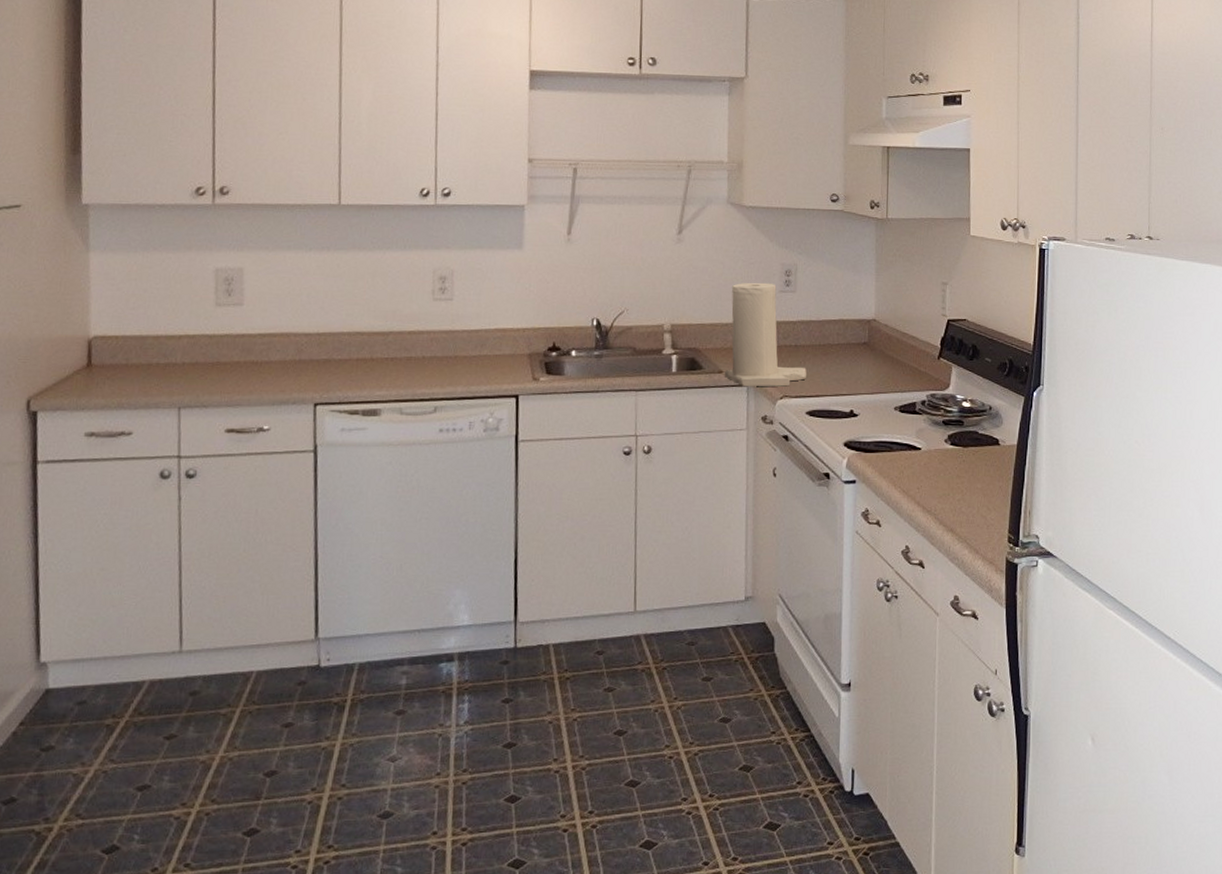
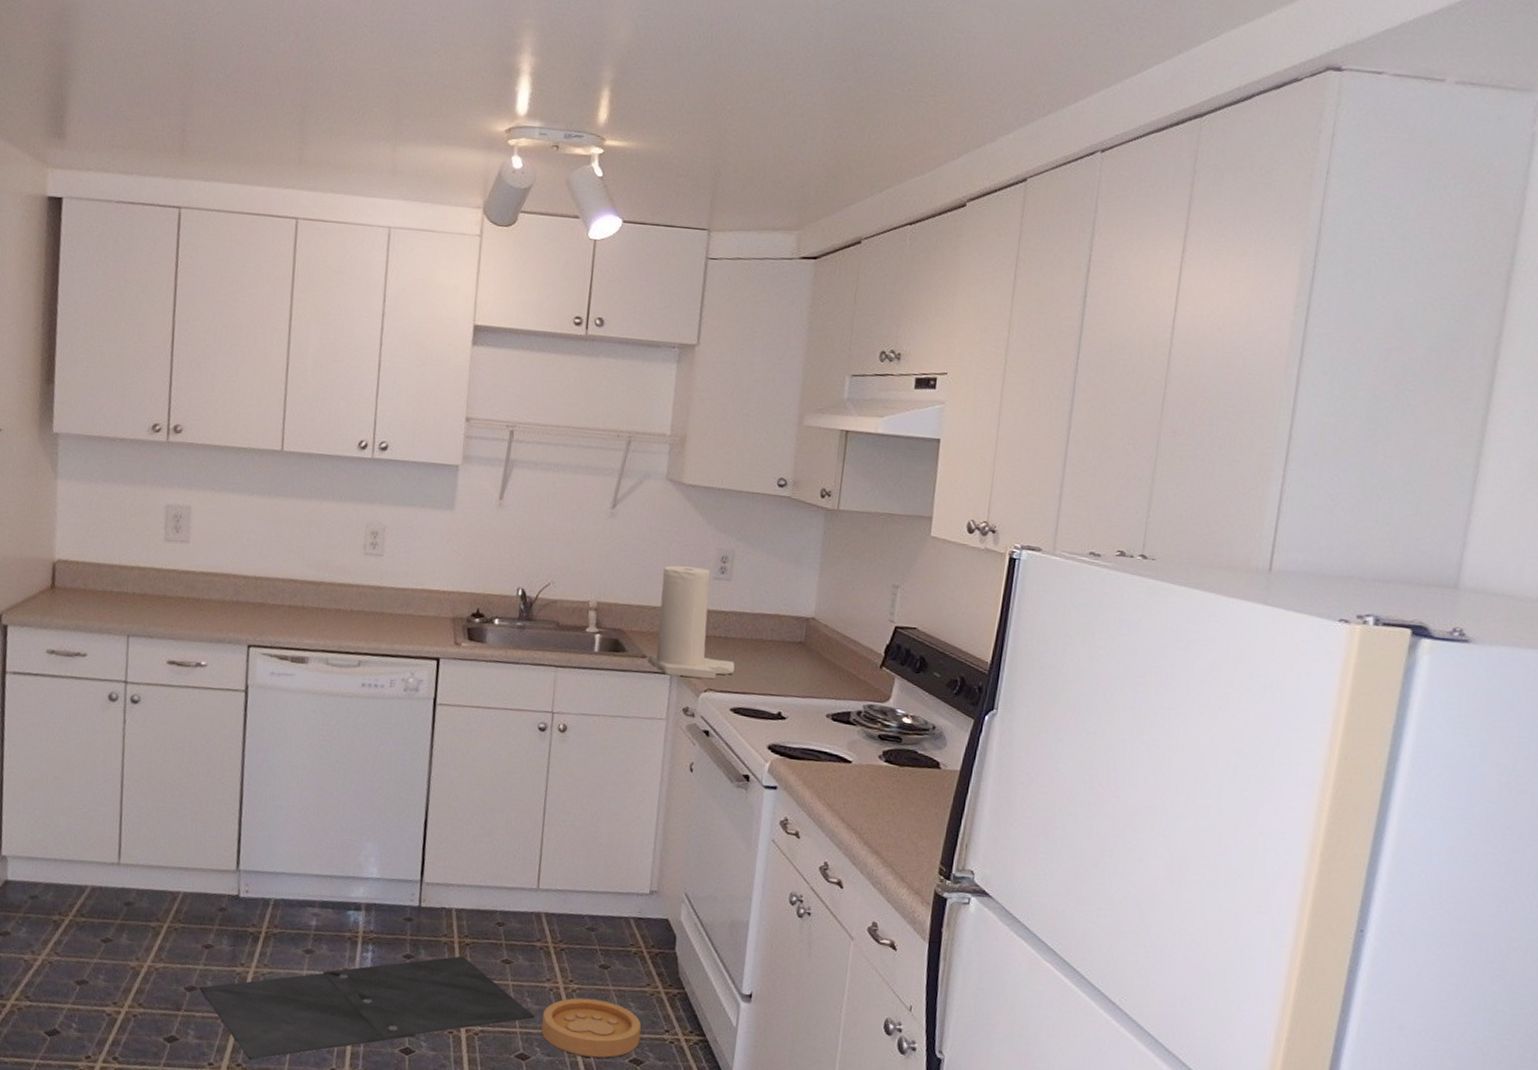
door mat: none [279,691,642,839] -> present [198,956,535,1060]
pet bowl: none [650,713,749,772] -> present [541,998,642,1059]

